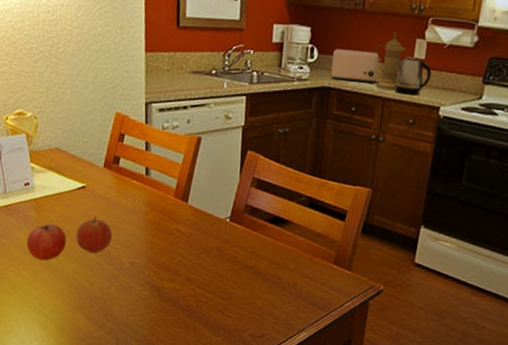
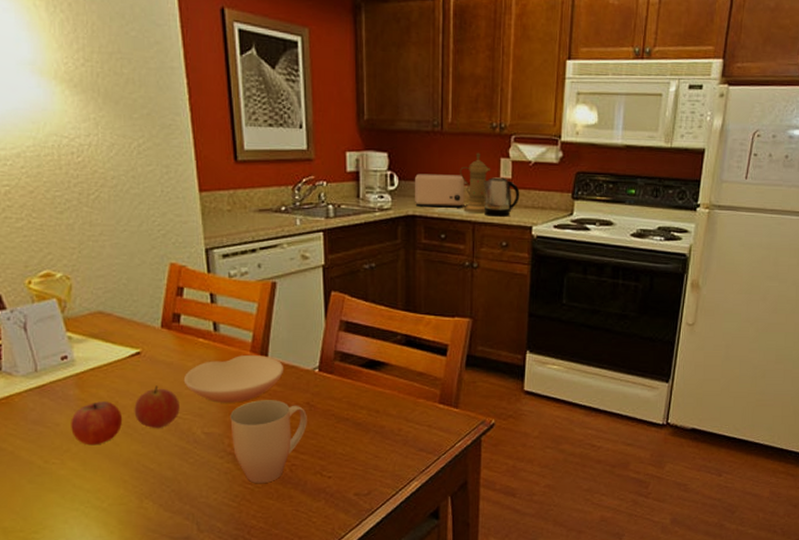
bowl: none [117,199,201,240] -> present [183,355,284,403]
mug: none [151,240,216,314] -> present [230,400,307,484]

